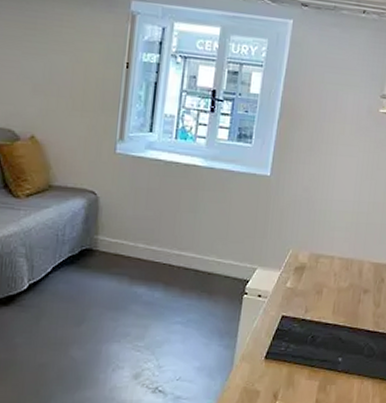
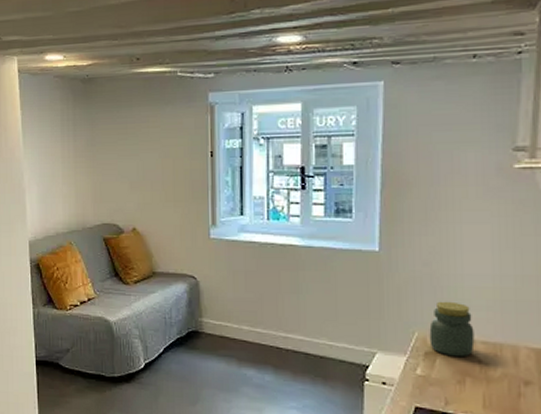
jar: none [300,222,335,271] -> present [429,301,475,357]

